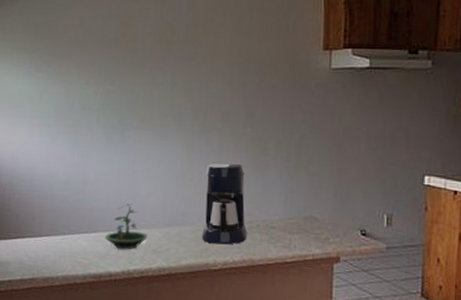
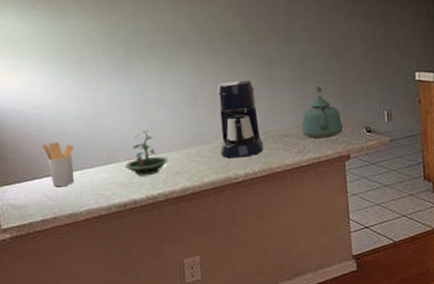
utensil holder: none [29,204,59,249] -> present [42,142,74,187]
kettle: none [290,179,336,236] -> present [302,86,344,139]

